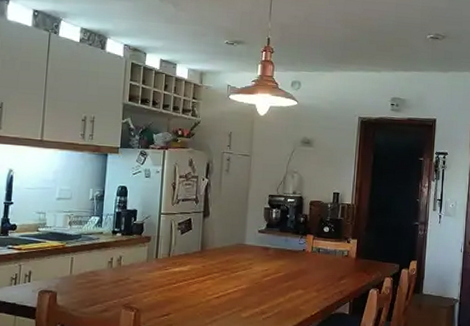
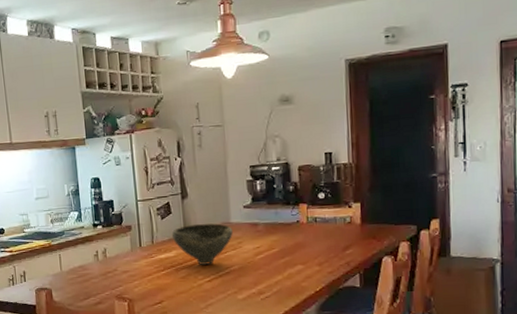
bowl: none [188,242,246,282] -> present [171,223,233,265]

